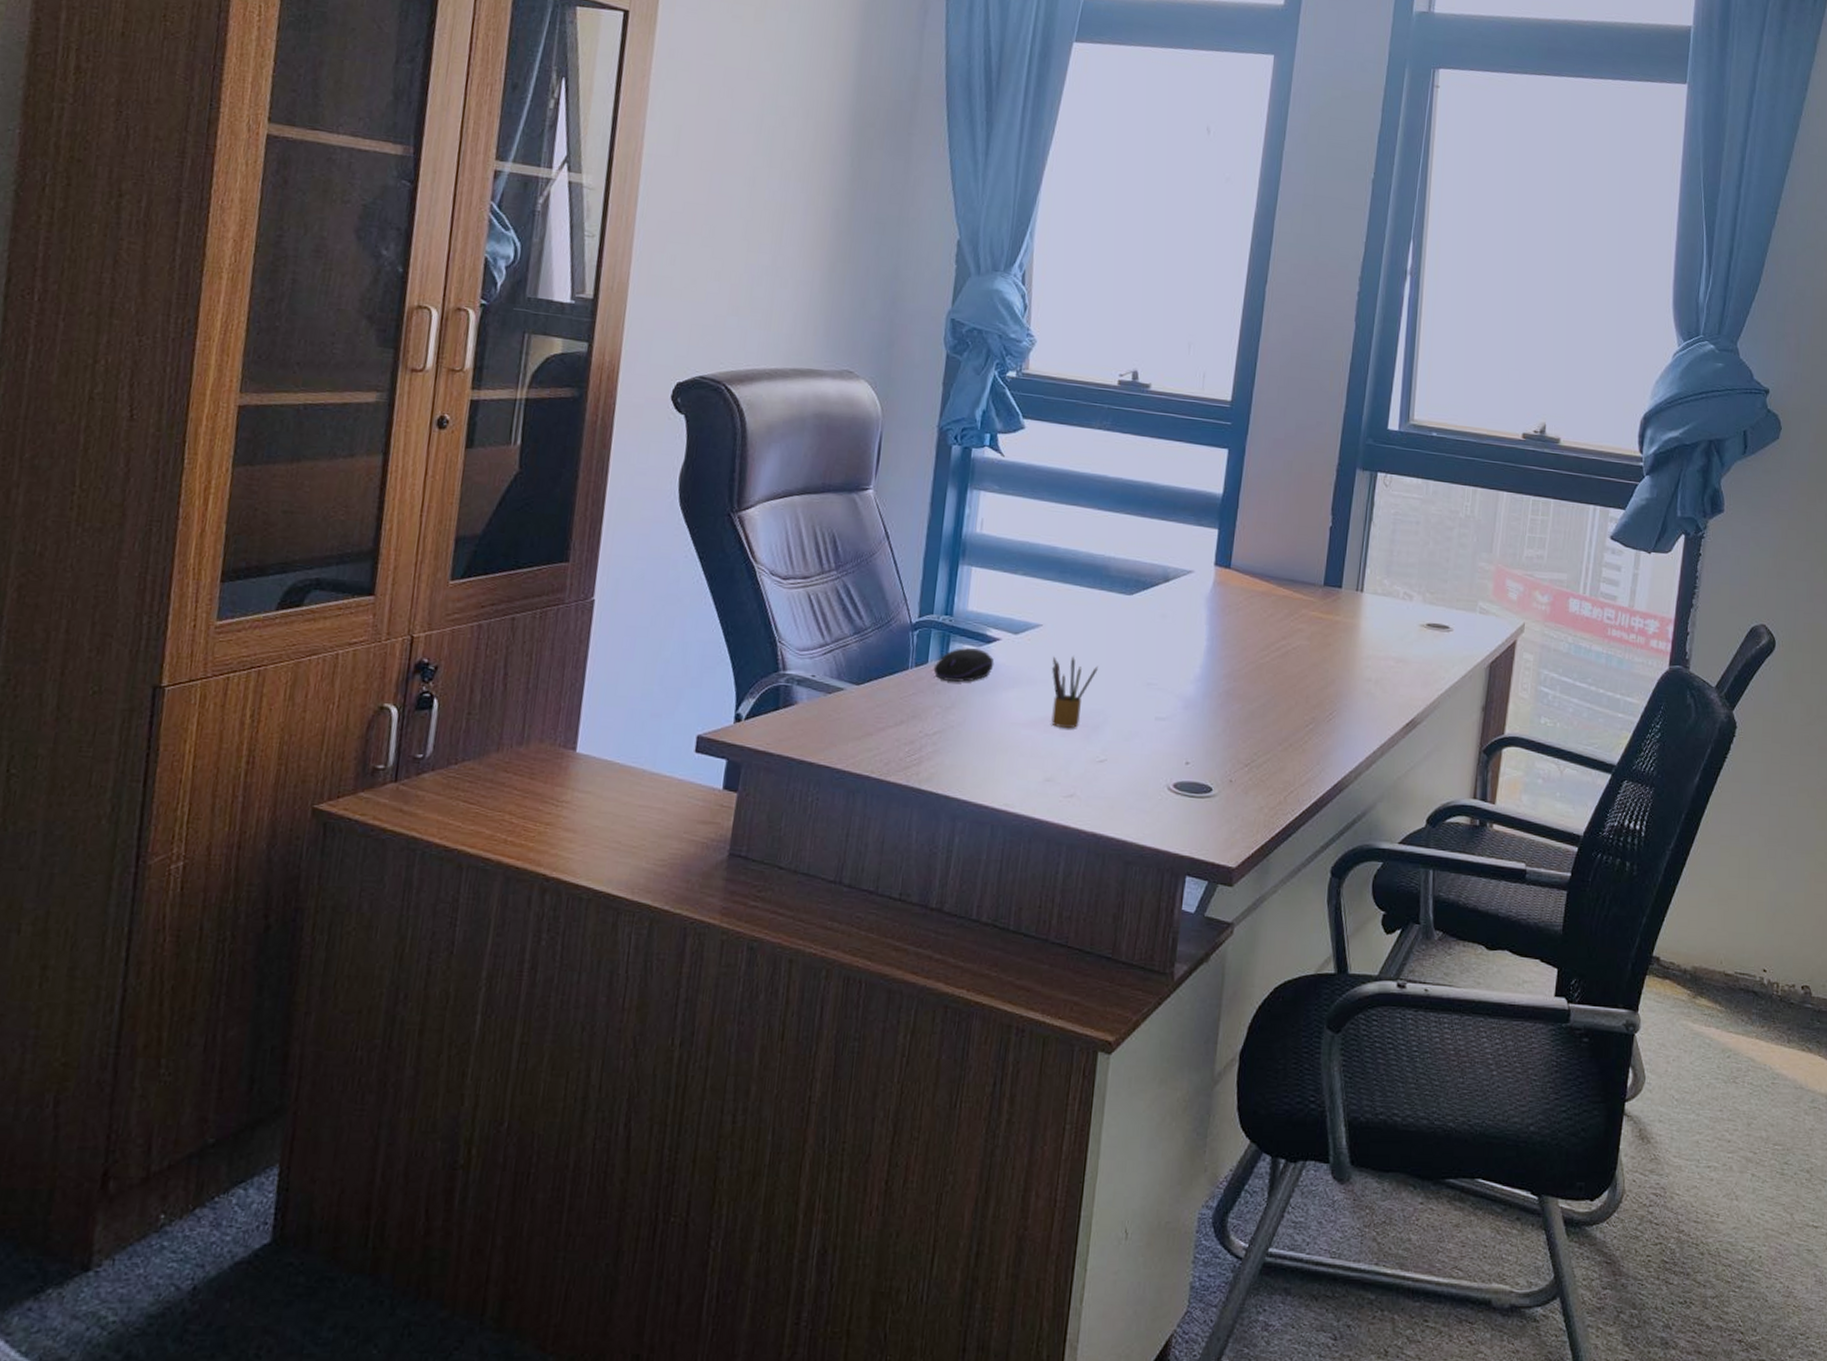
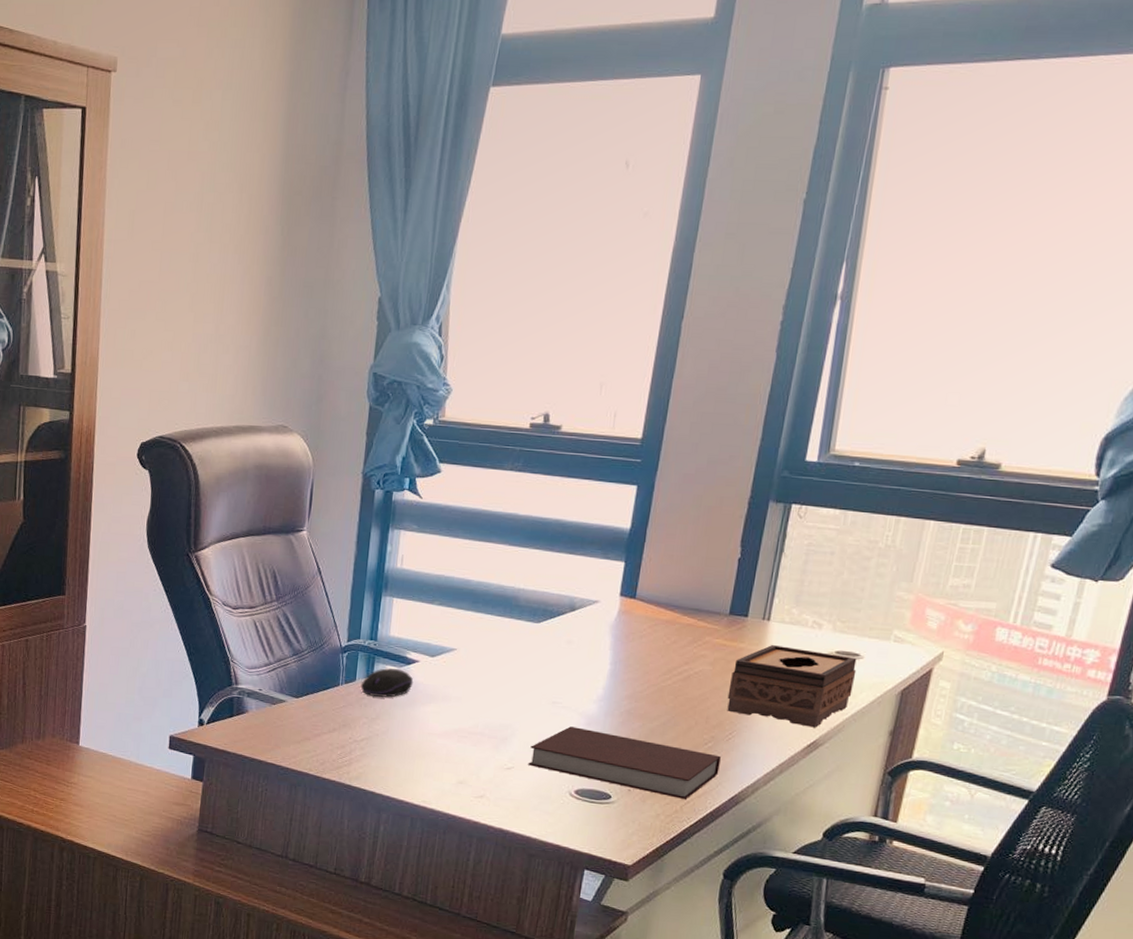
pencil box: present [1051,656,1098,728] -> none [464,677,507,739]
notebook: none [1121,710,1323,789] -> present [527,726,721,799]
tissue box: none [1326,616,1447,705] -> present [727,644,857,728]

